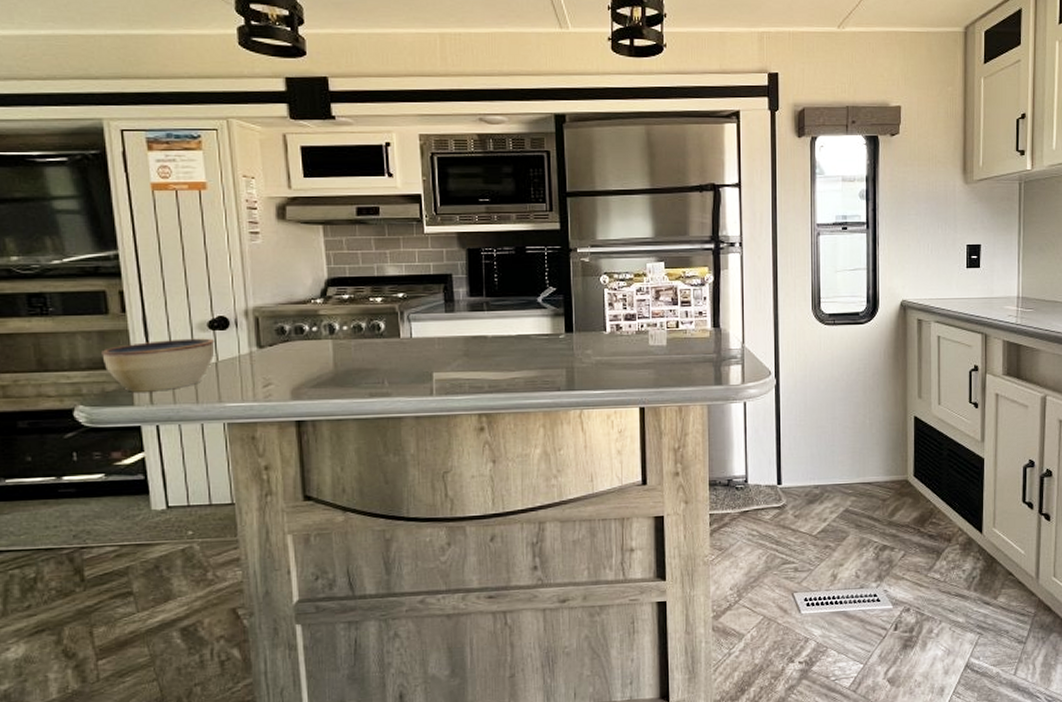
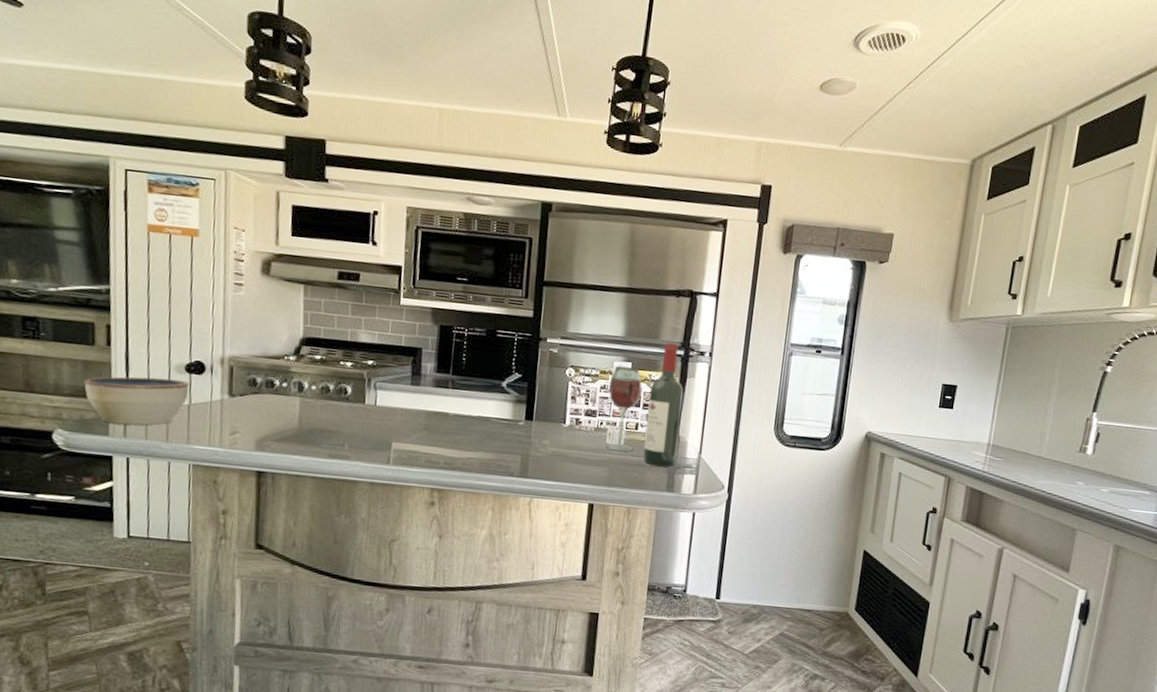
wineglass: none [645,266,677,352] -> present [606,365,642,452]
wine bottle: none [686,237,720,361] -> present [643,342,684,467]

